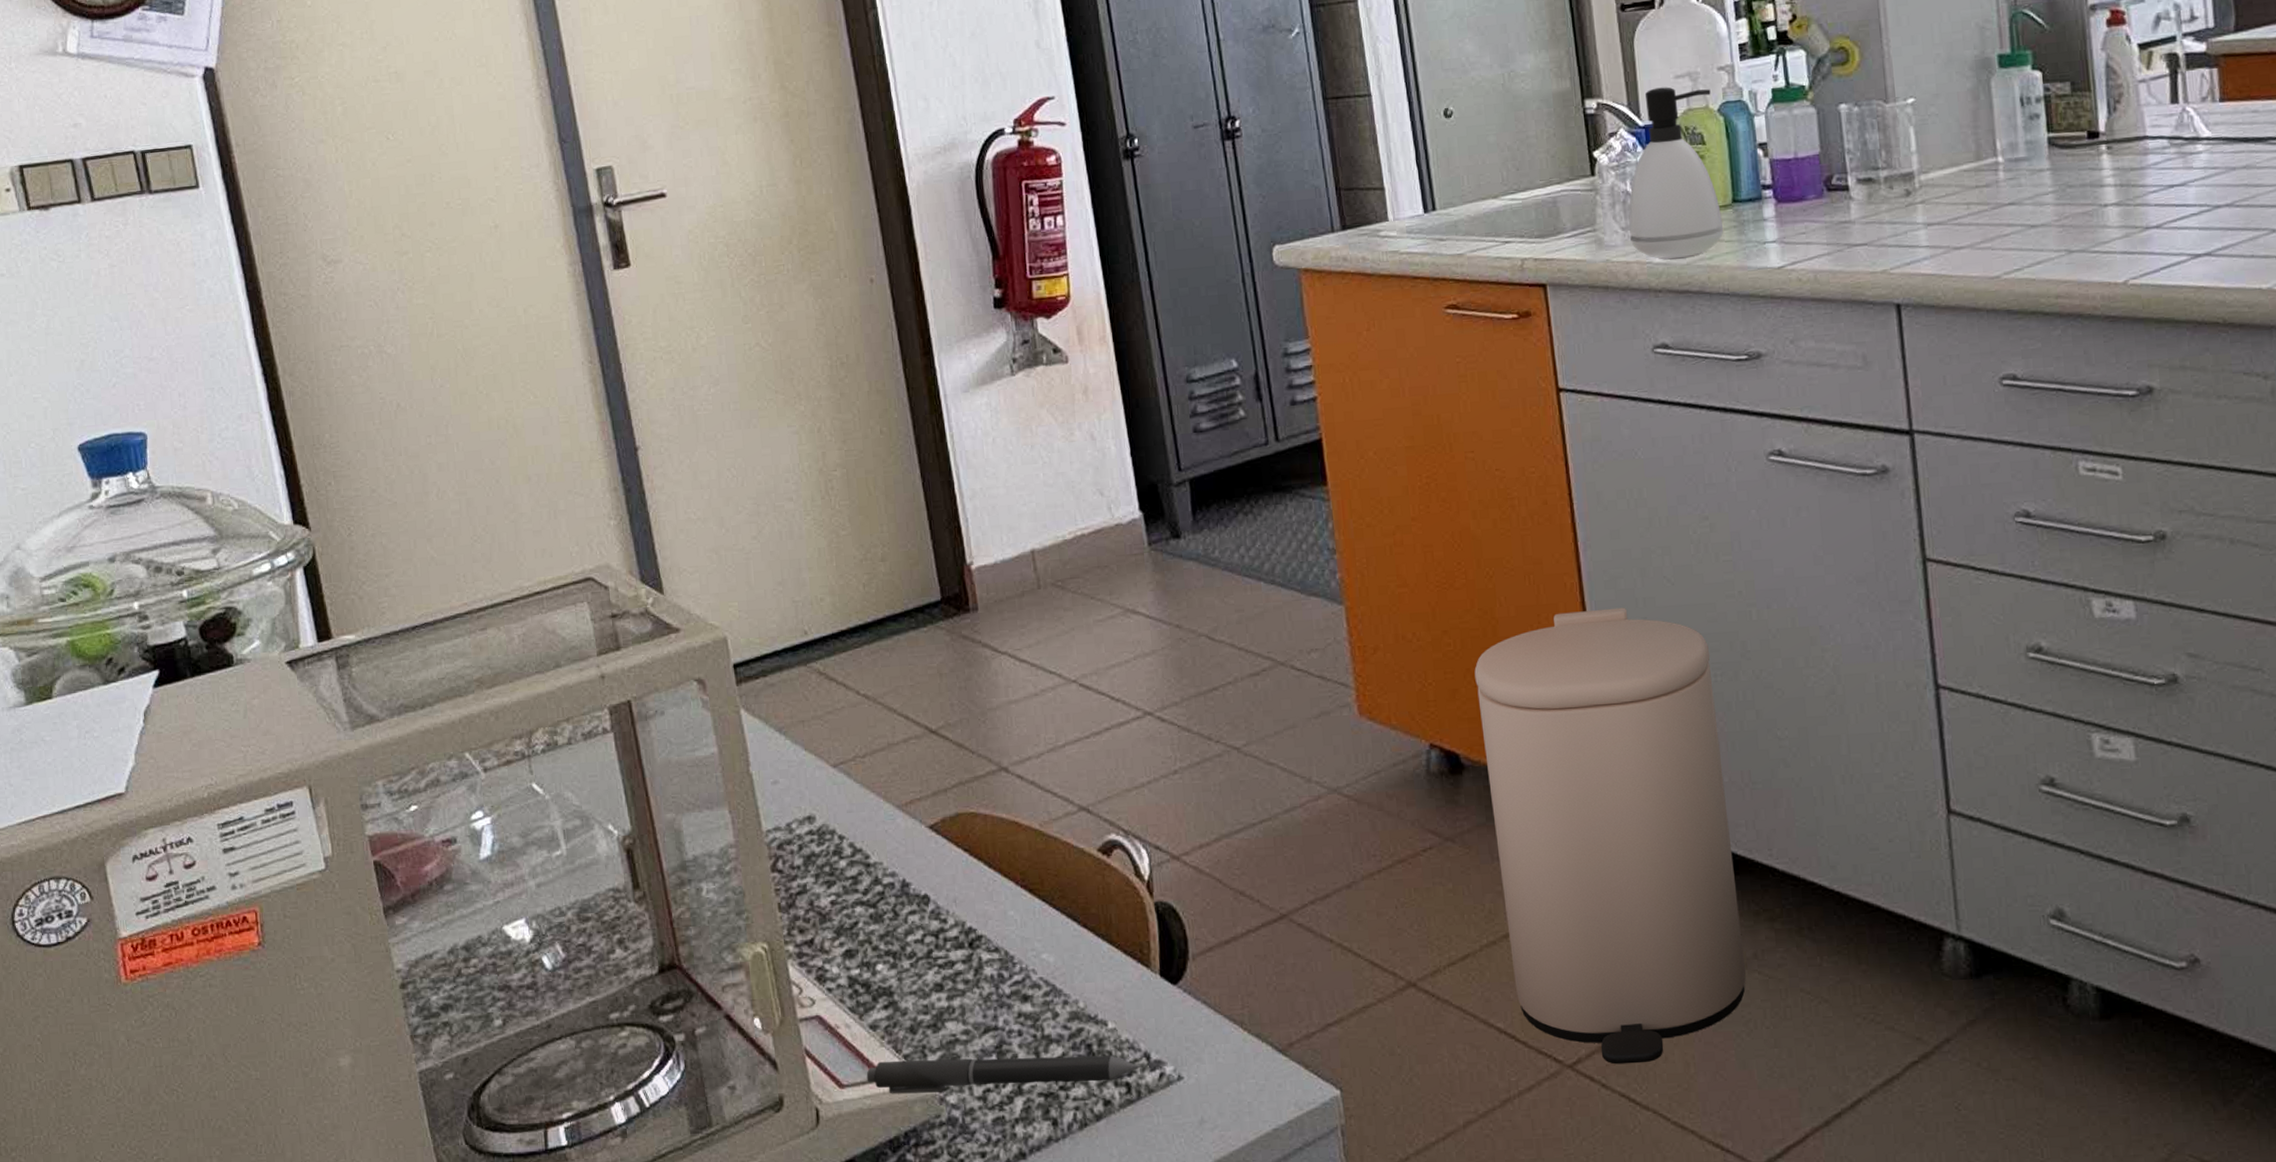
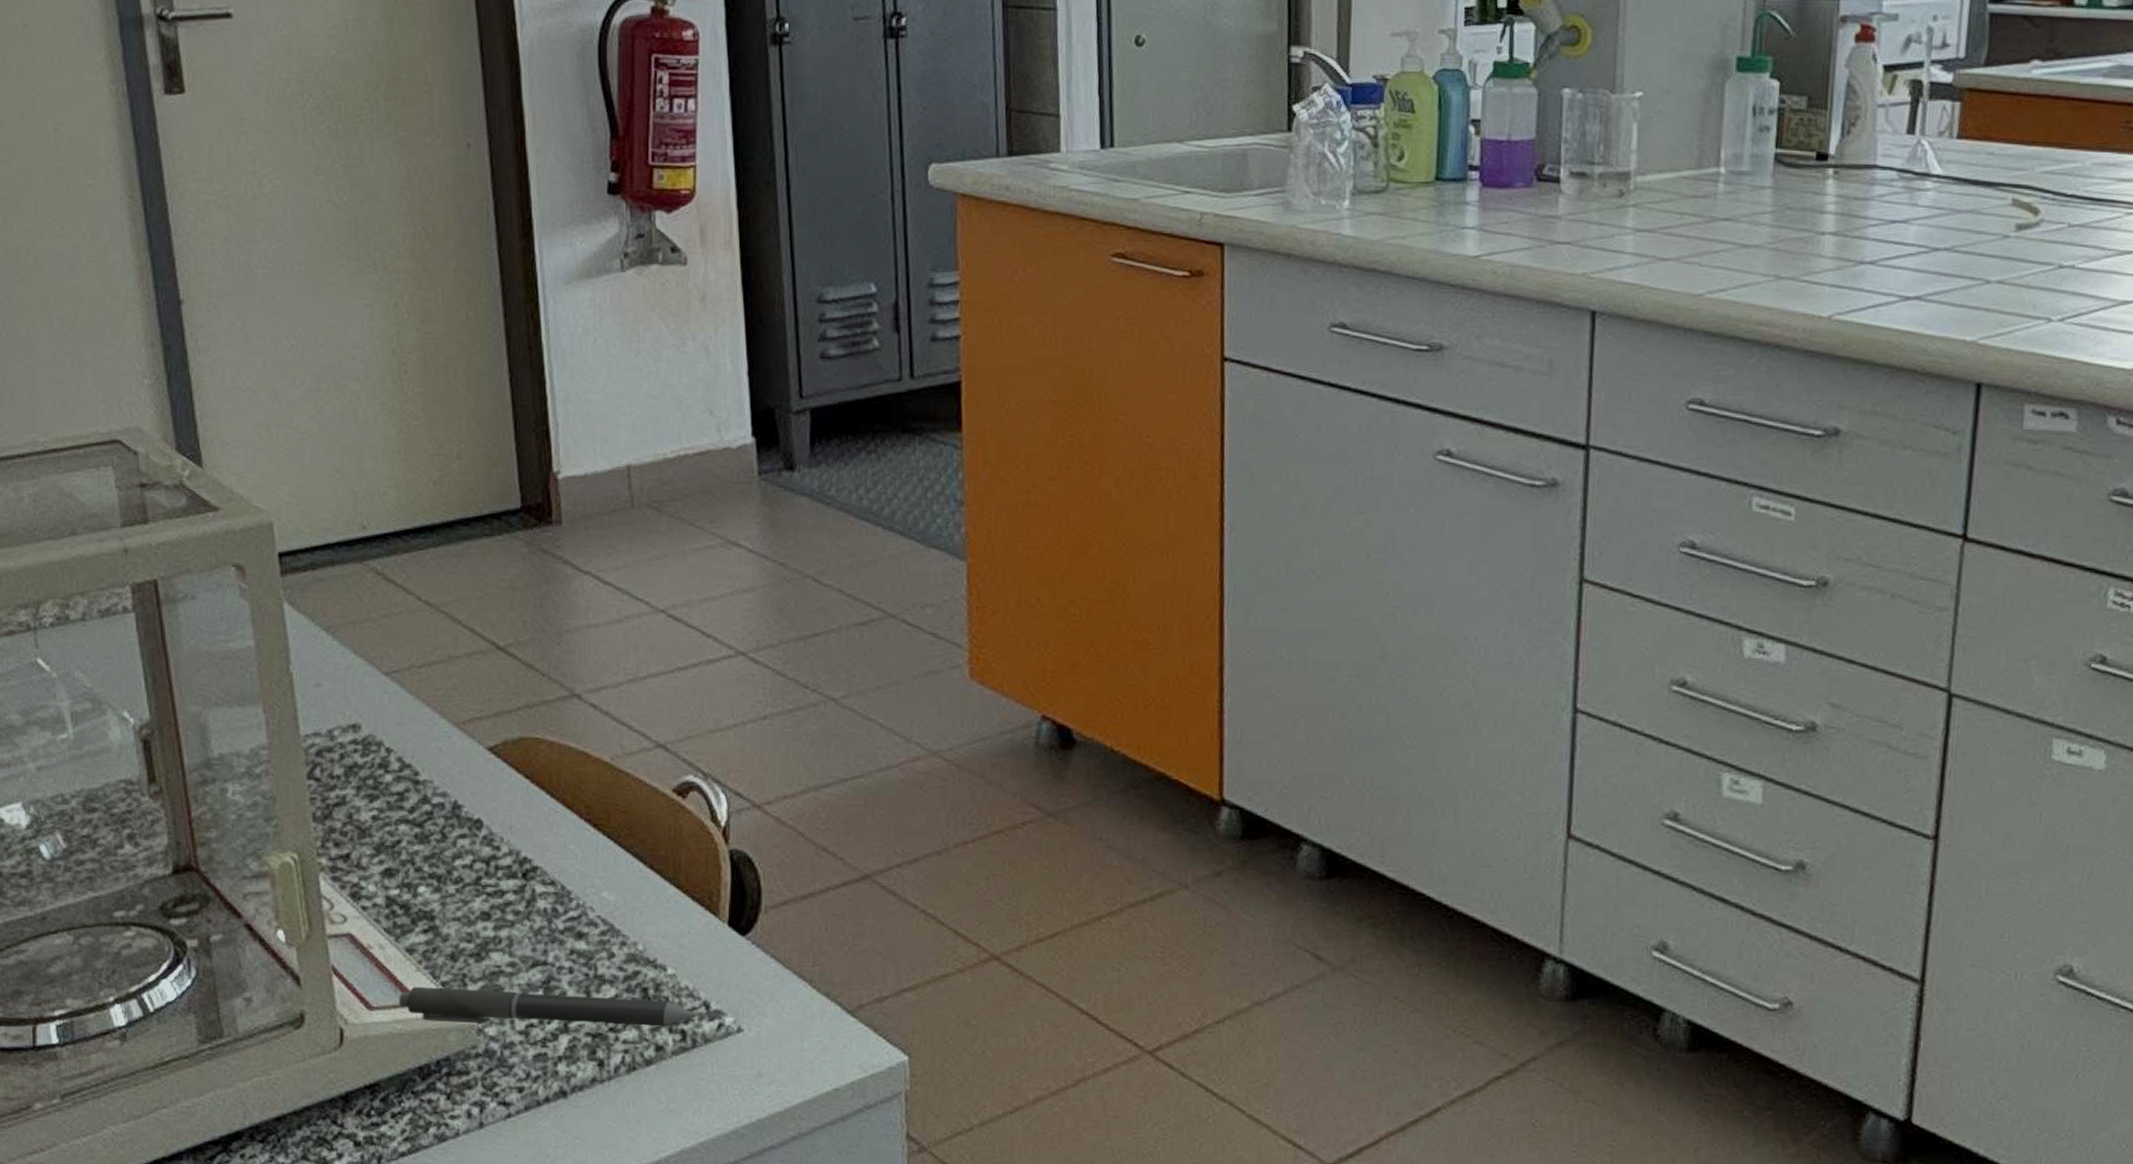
pedal bin: present [1474,607,1746,1065] -> none [1098,594,1348,1056]
soap dispenser: present [1628,87,1724,260] -> none [1321,43,1428,234]

